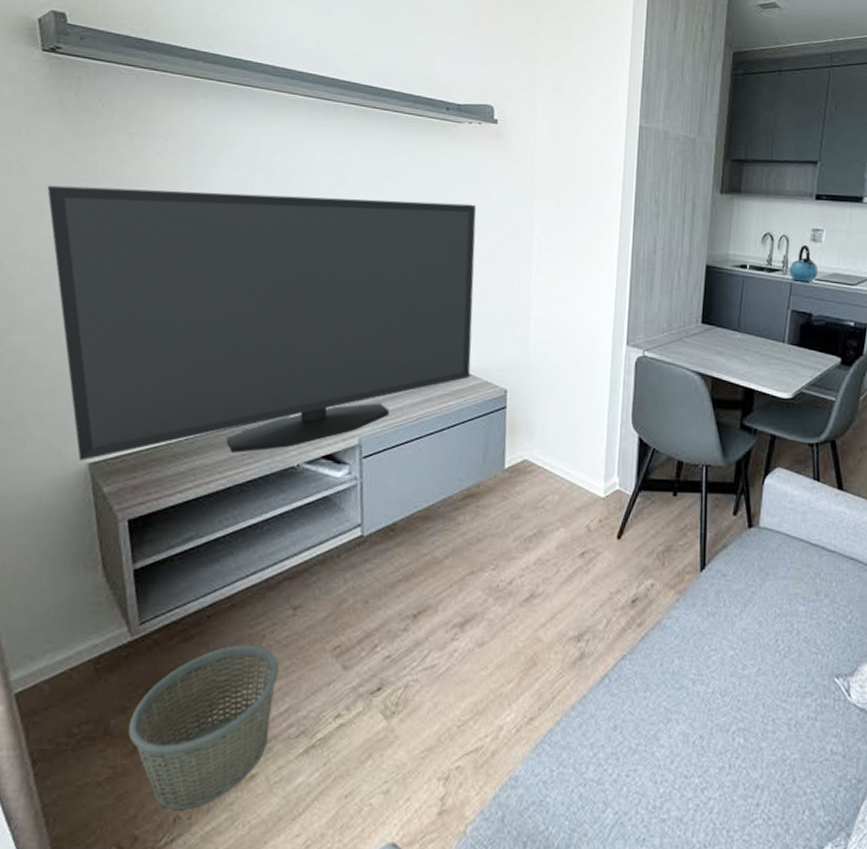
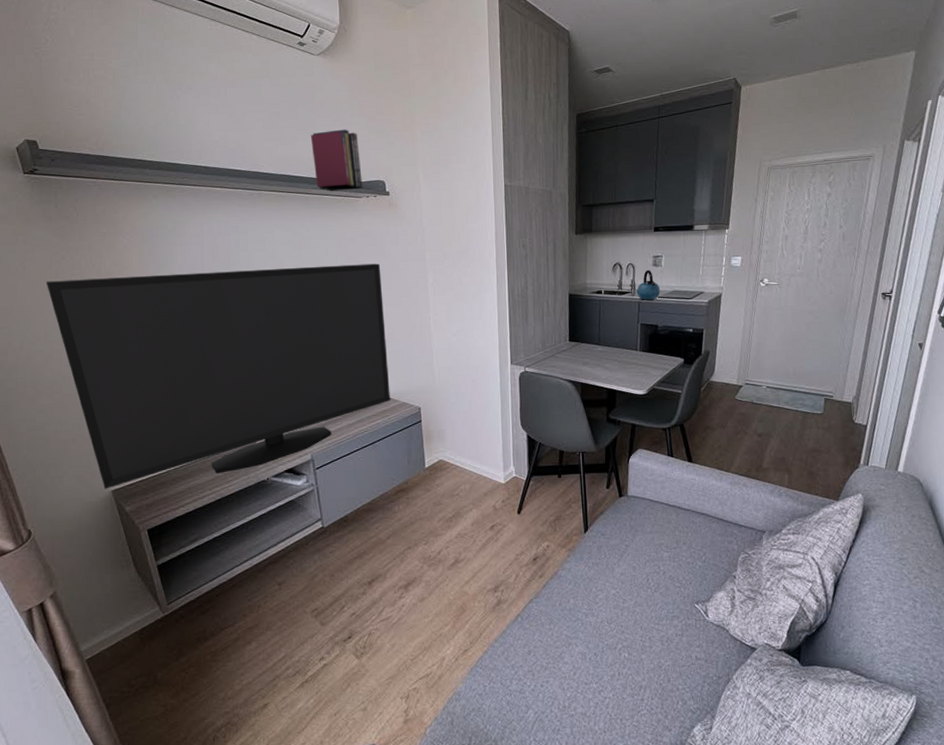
basket: present [128,644,280,809] -> none [171,612,274,732]
books: none [408,39,467,113] -> present [310,129,362,191]

